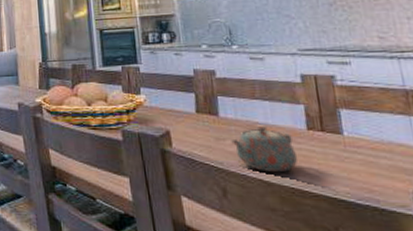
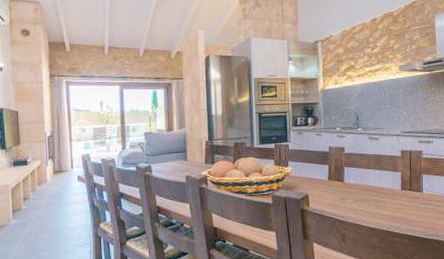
teapot: present [231,125,298,173] -> none [351,187,394,222]

